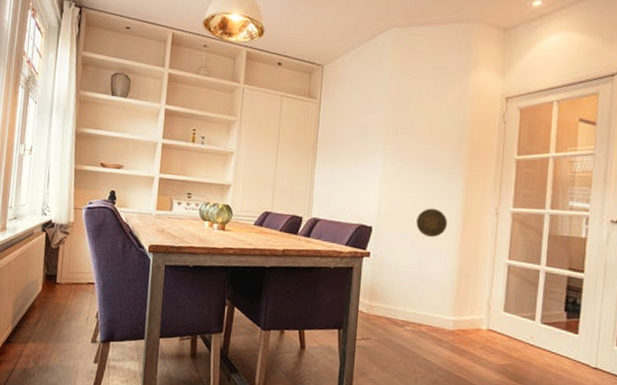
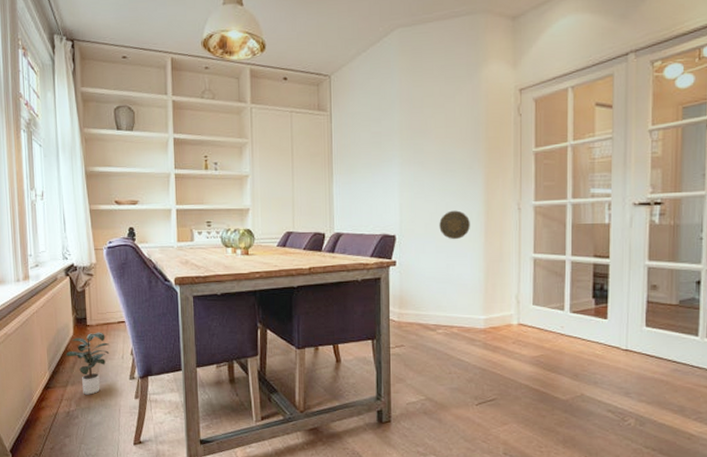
potted plant: none [31,291,76,354] -> present [65,332,110,395]

